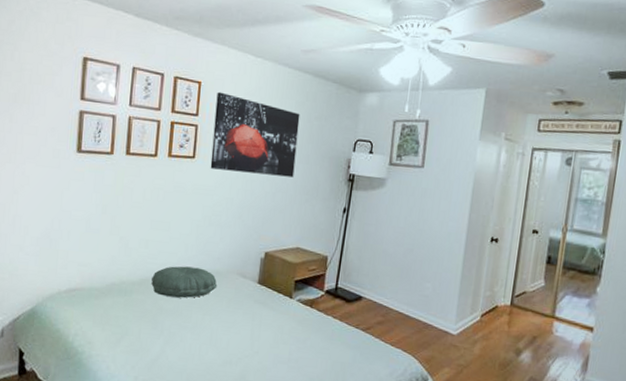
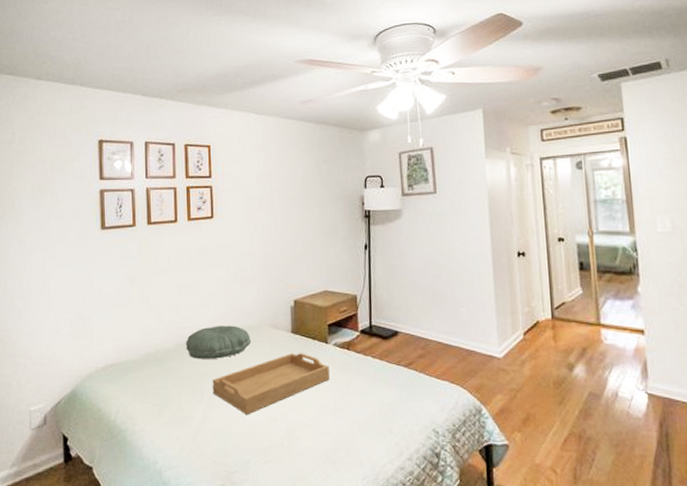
serving tray: none [172,302,290,355] -> present [212,353,330,415]
wall art: present [210,91,300,178] -> none [226,151,311,226]

